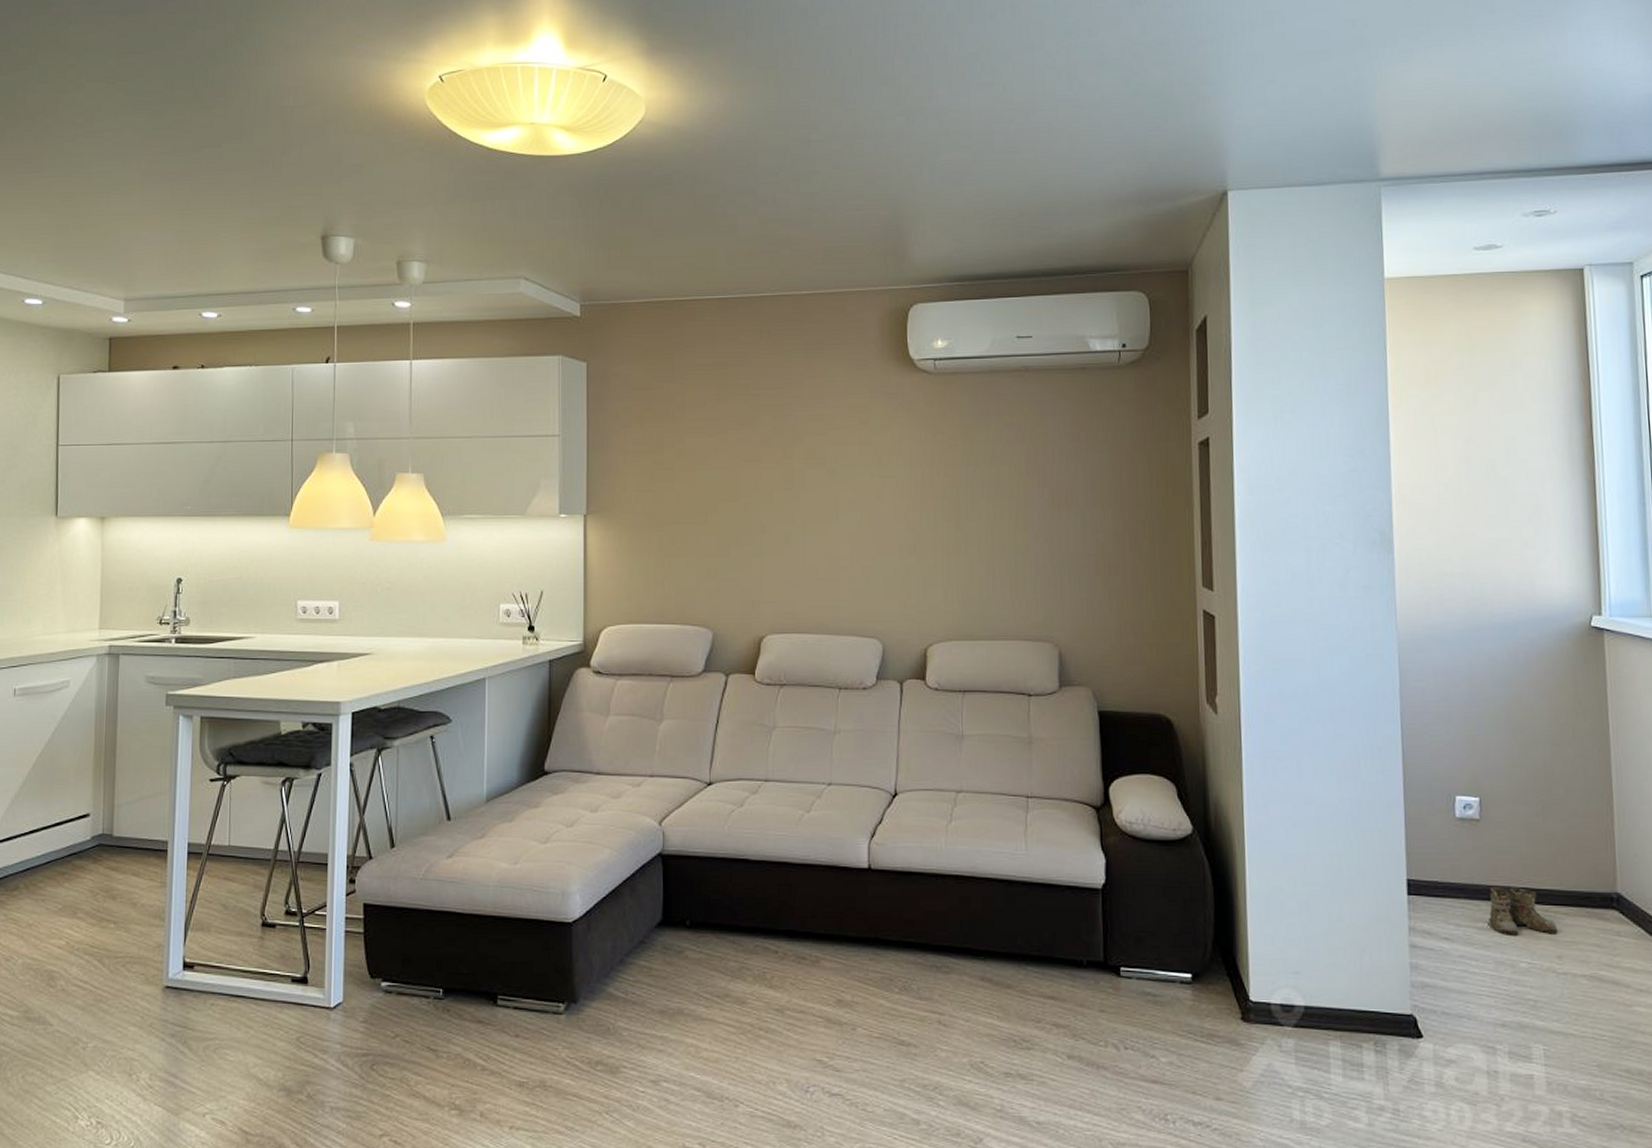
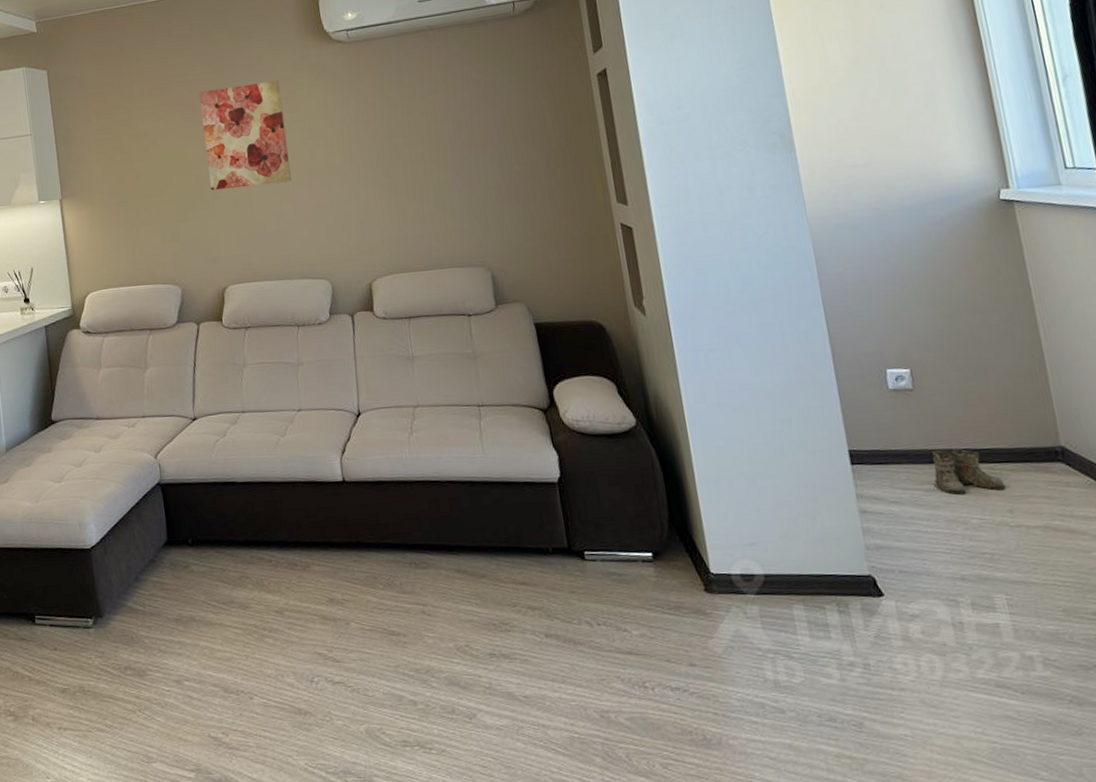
wall art: none [759,407,853,525] -> present [198,80,292,190]

